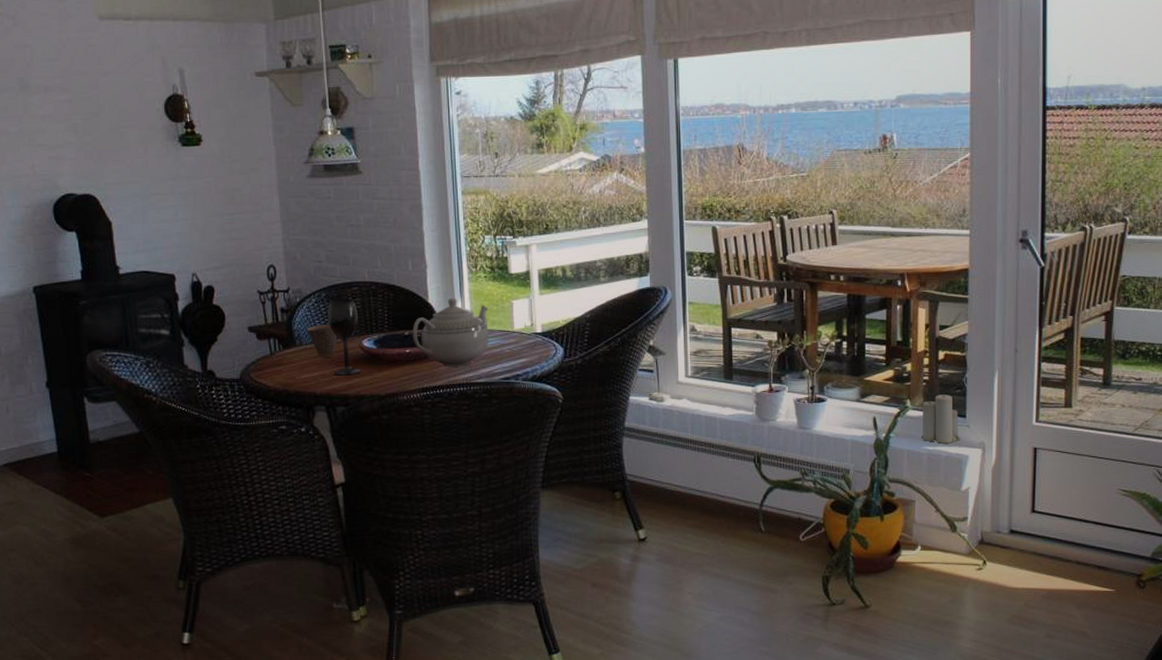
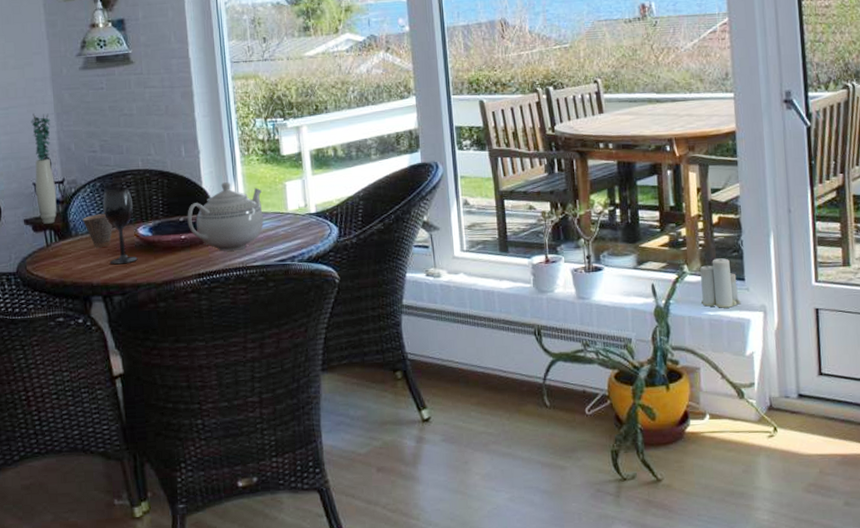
vase: none [256,220,282,332] -> present [31,113,57,224]

